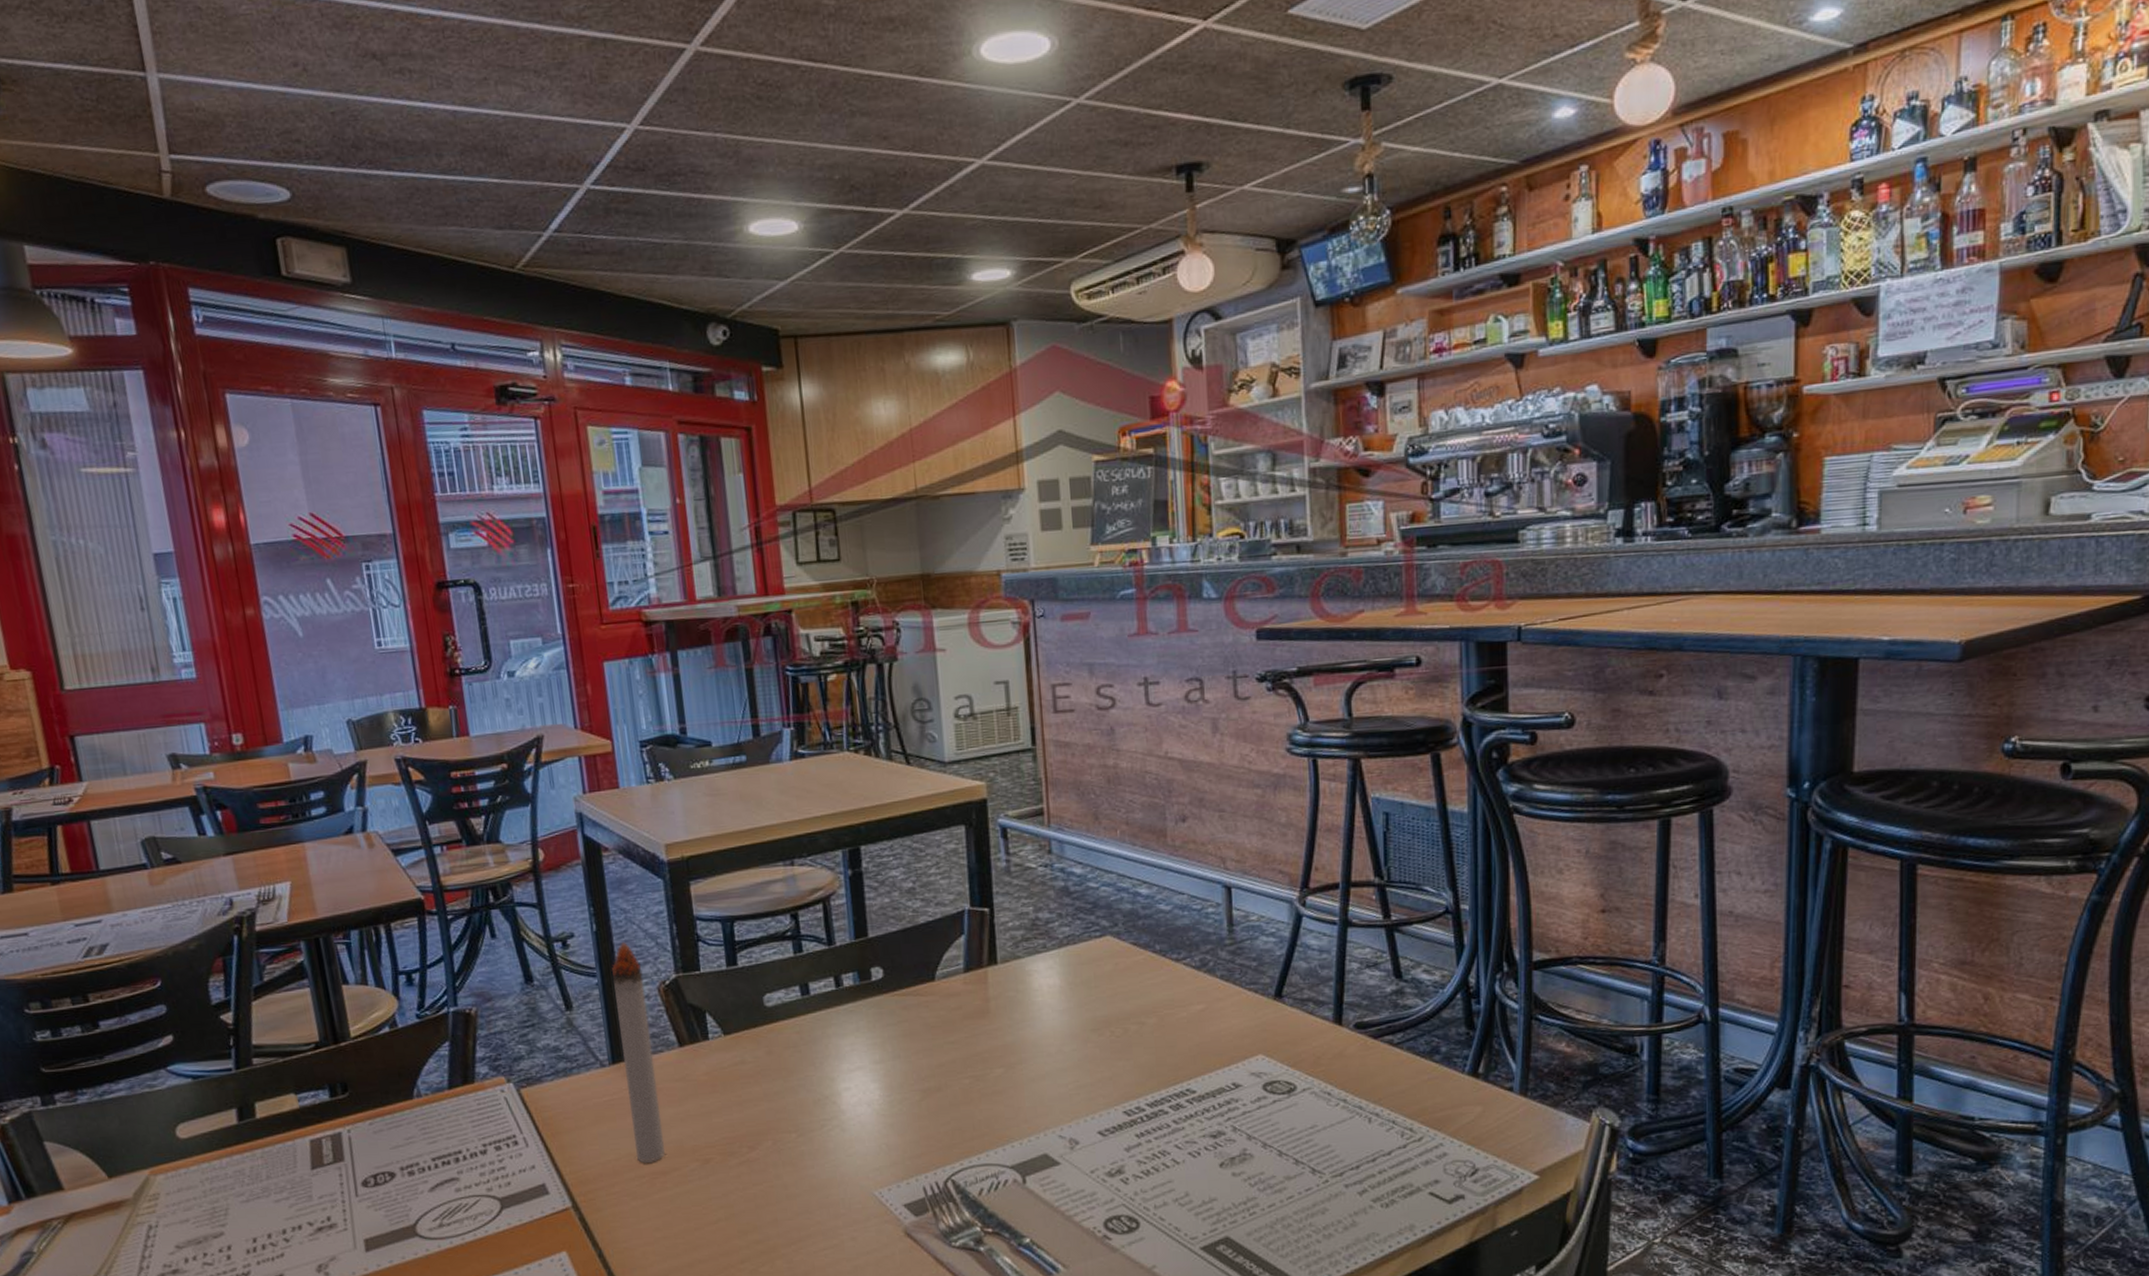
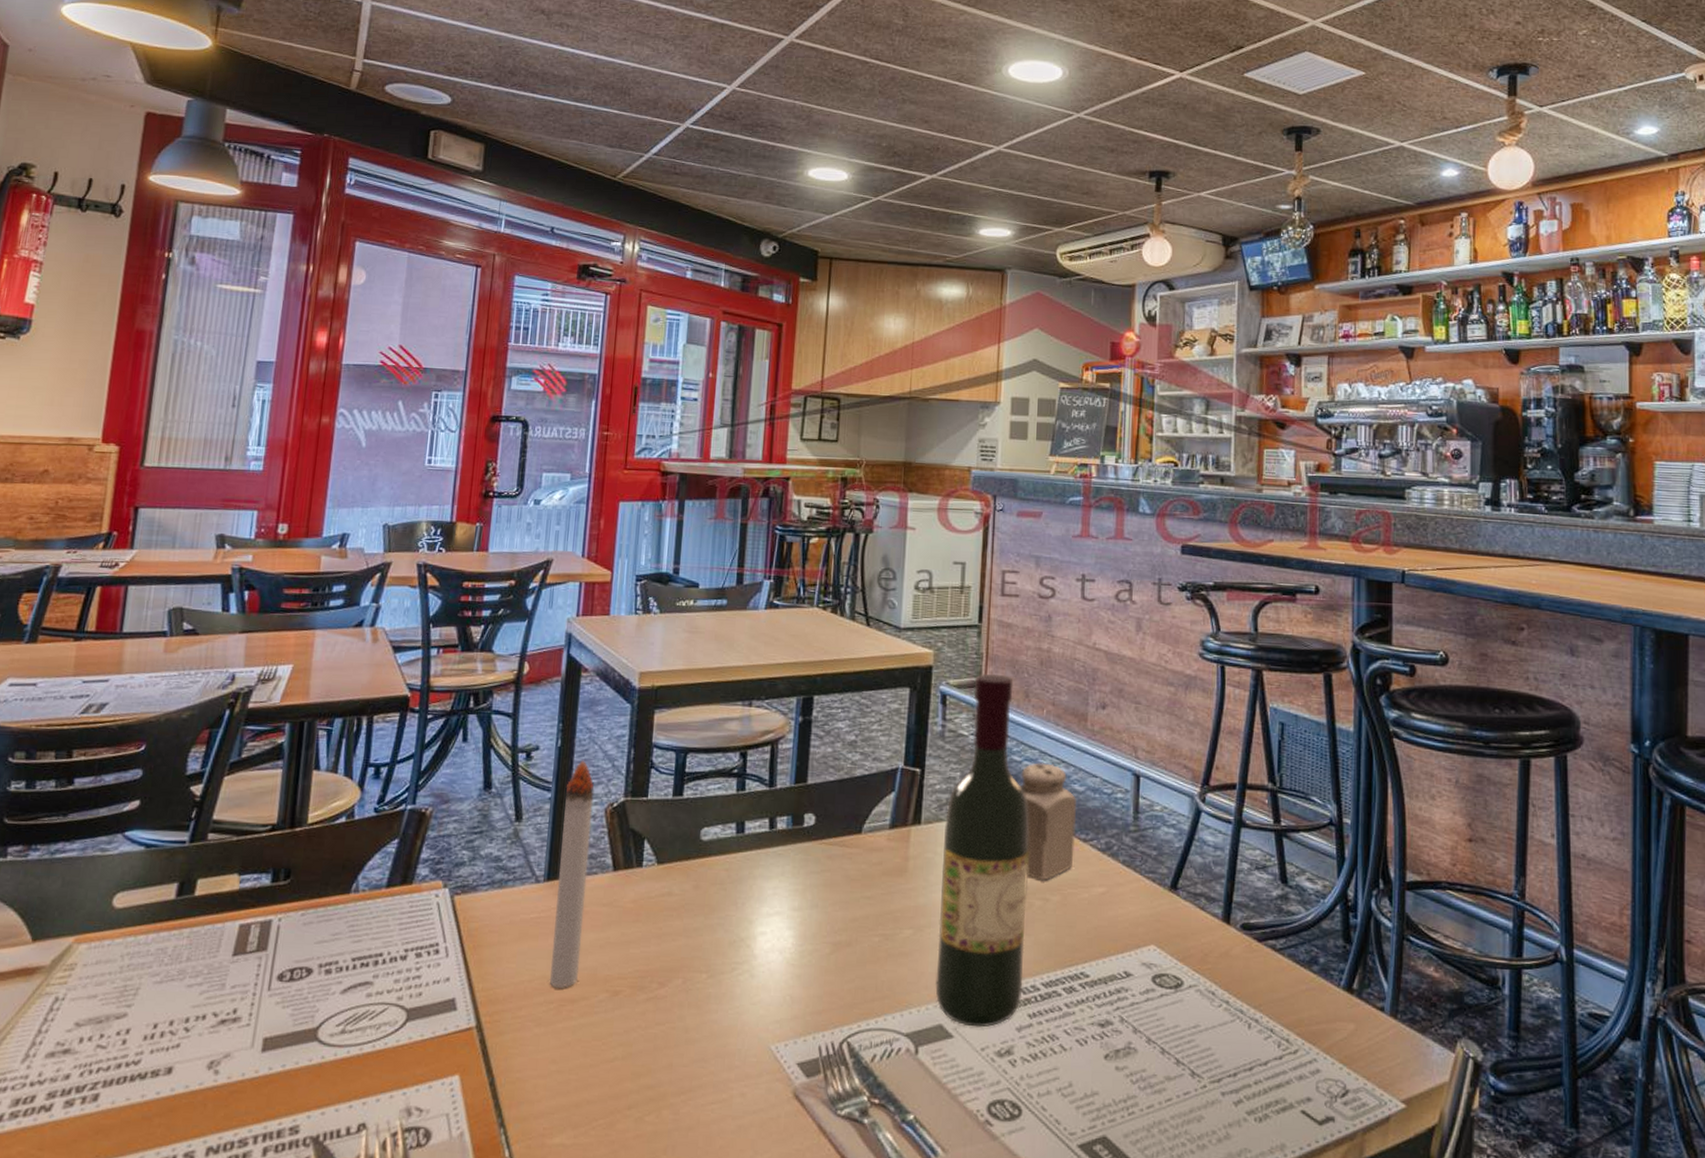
wine bottle: none [1022,798,1127,1153] -> present [935,673,1030,1028]
salt shaker: none [1099,886,1167,1005] -> present [1020,763,1077,881]

